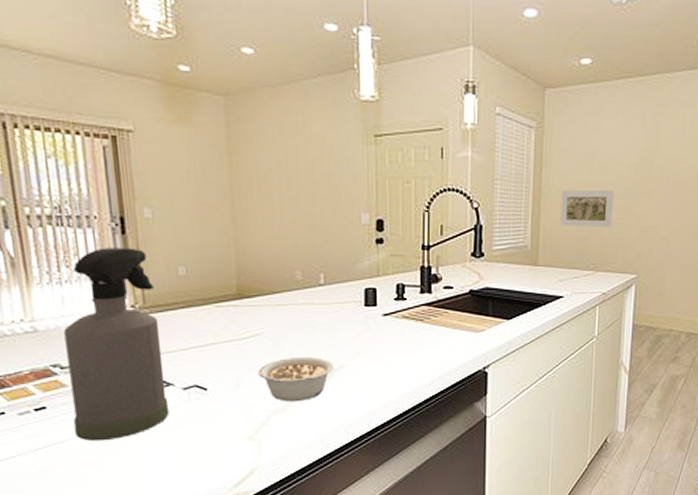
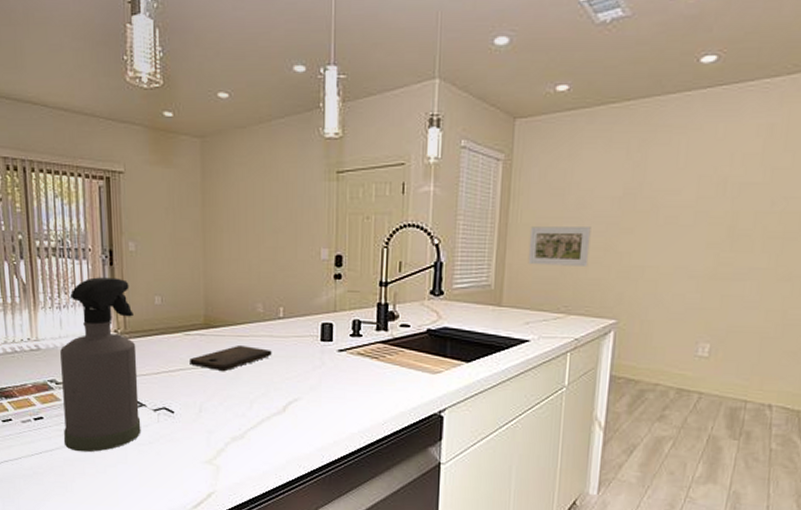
cutting board: none [222,314,314,342] -> present [189,344,272,371]
legume: present [258,356,335,401] -> none [219,387,290,431]

